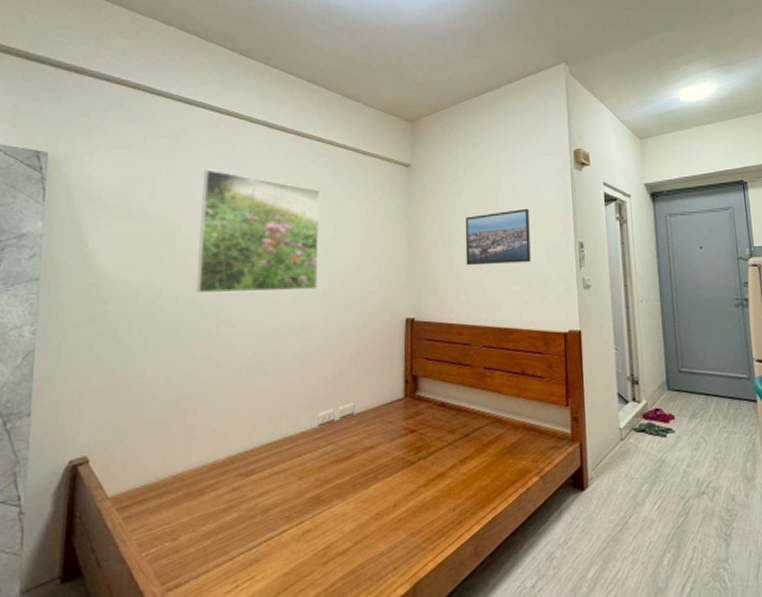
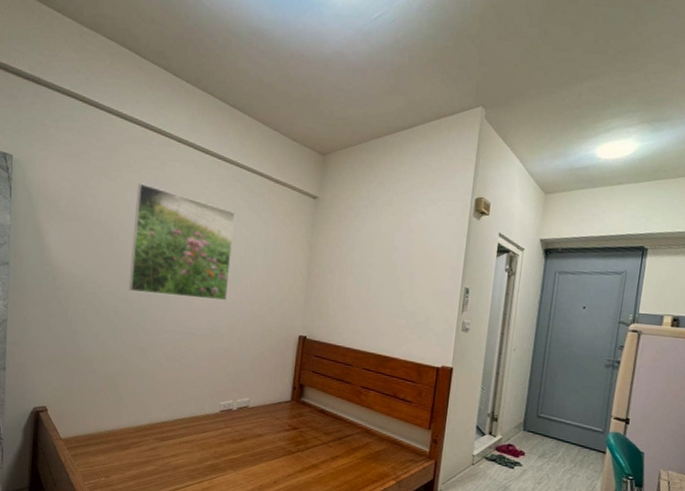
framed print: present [465,208,531,266] -> none [357,250,422,301]

